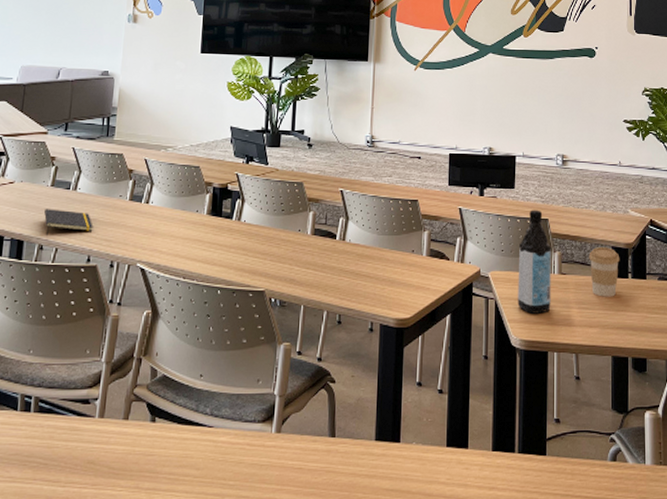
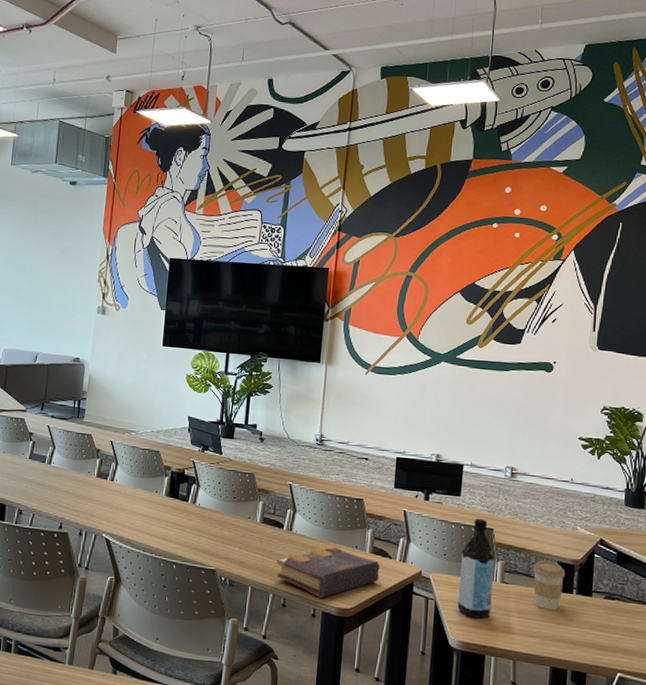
notepad: present [44,209,94,237] -> none [23,478,65,503]
book: none [329,253,438,310] -> present [276,546,380,598]

